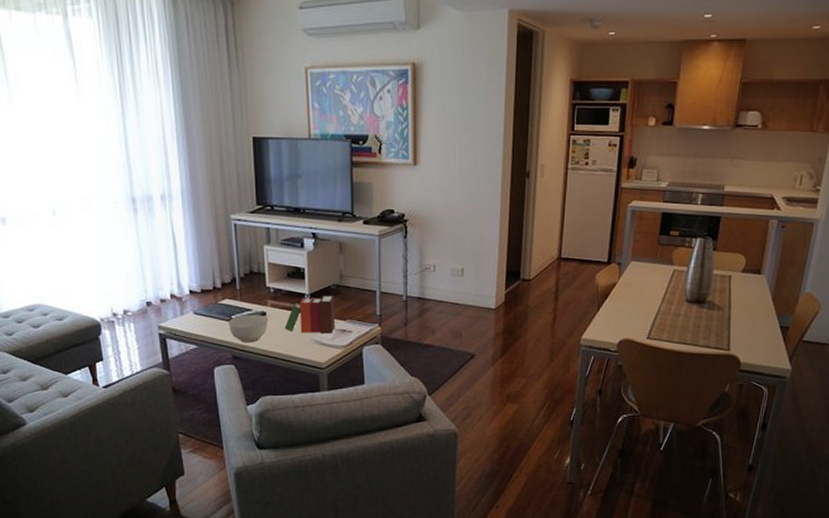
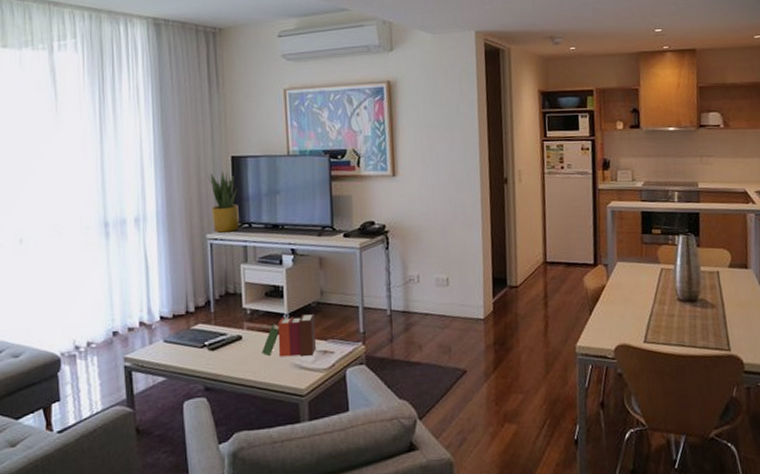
bowl: present [228,315,268,343] -> none [200,339,244,372]
planter: none [229,151,263,214] -> present [207,170,240,233]

